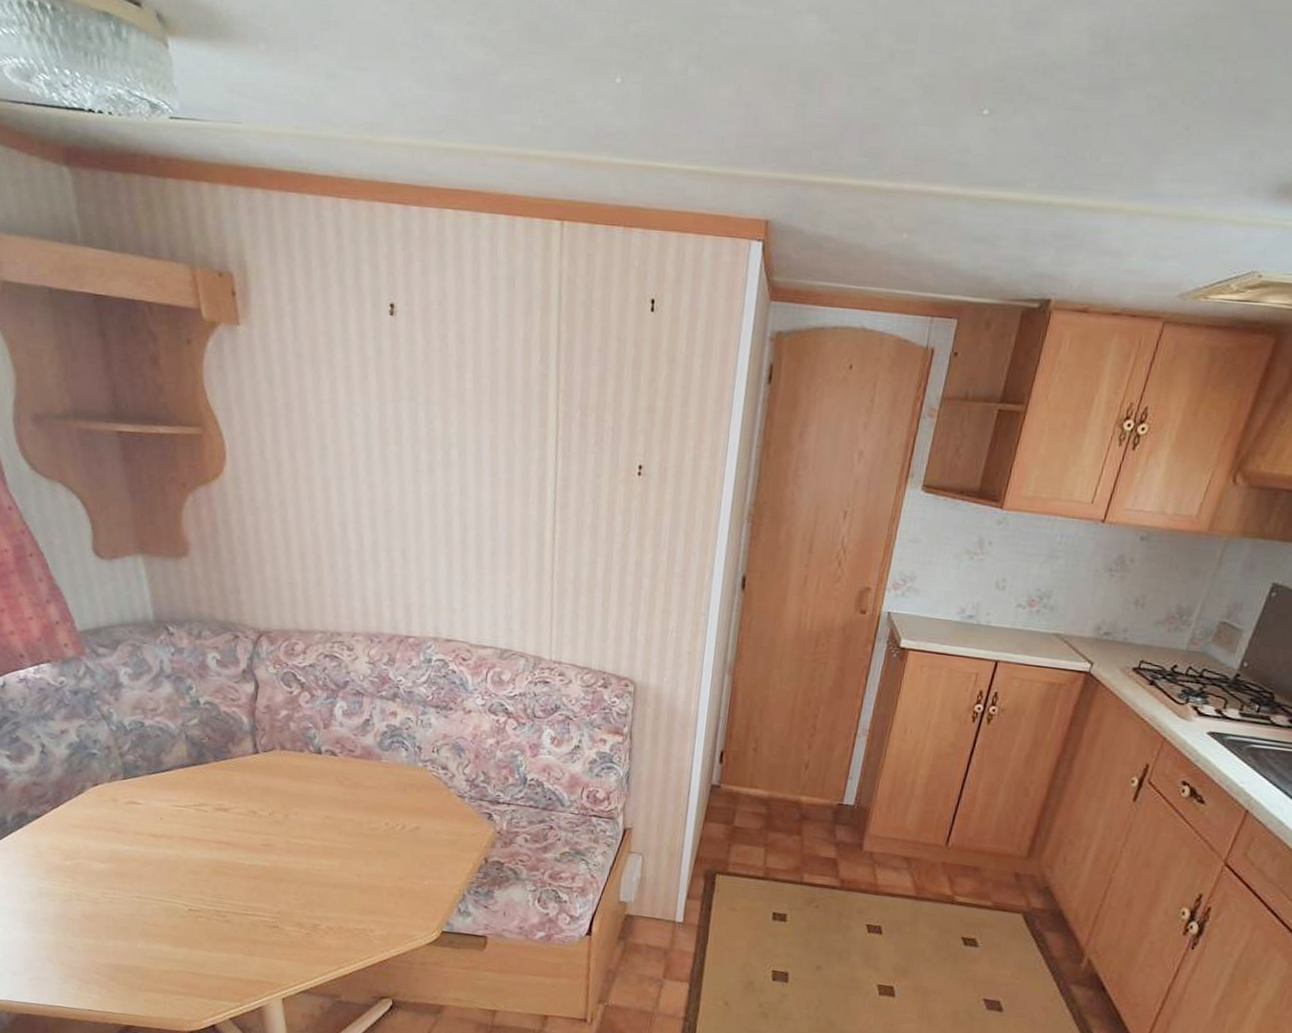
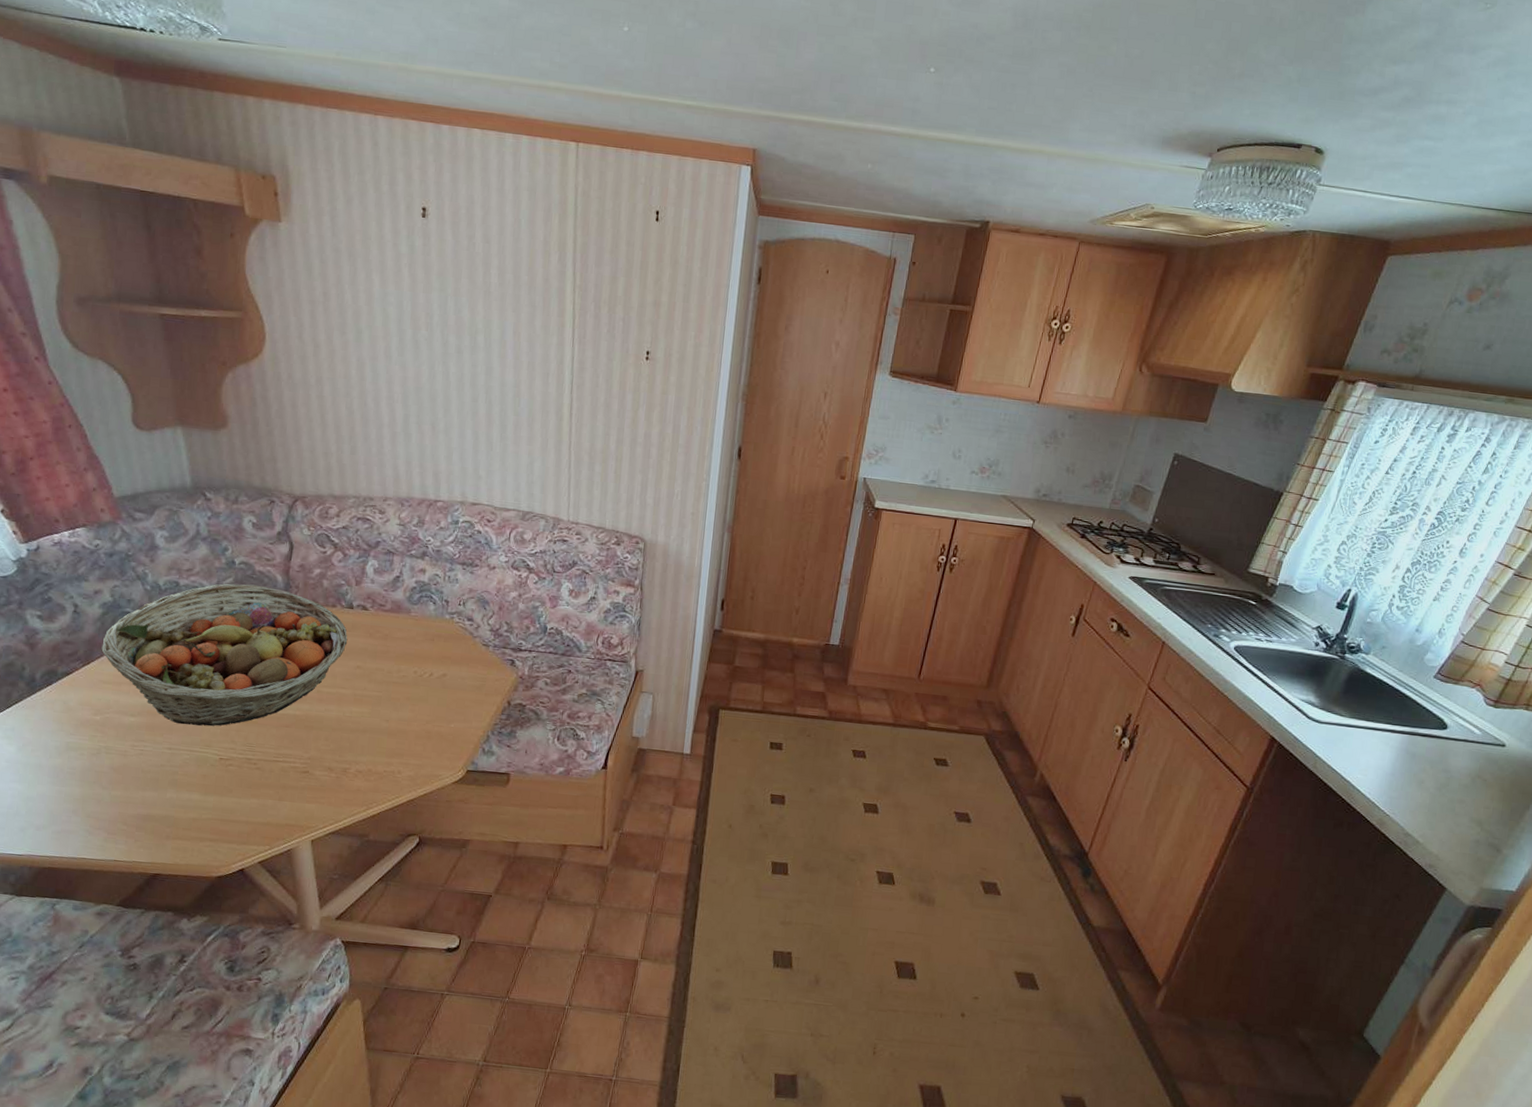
fruit basket: none [69,725,317,876] -> present [101,583,348,727]

